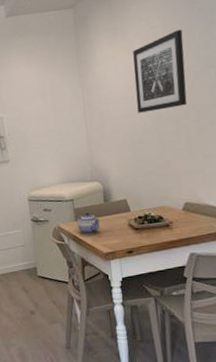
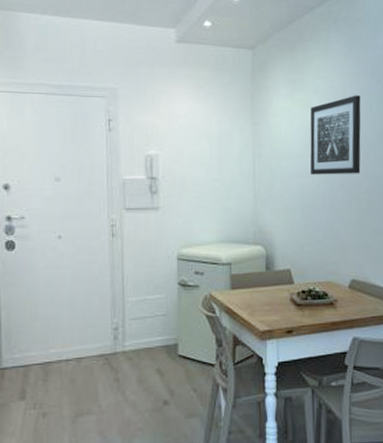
teapot: present [77,212,100,235] -> none [233,280,259,307]

